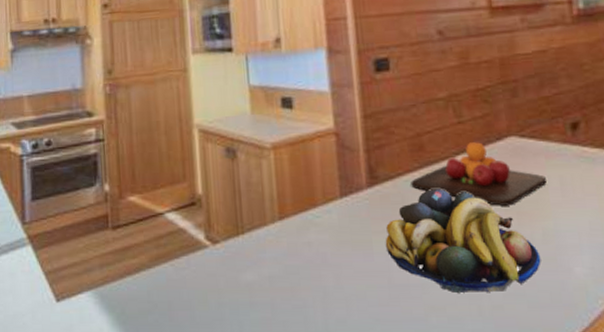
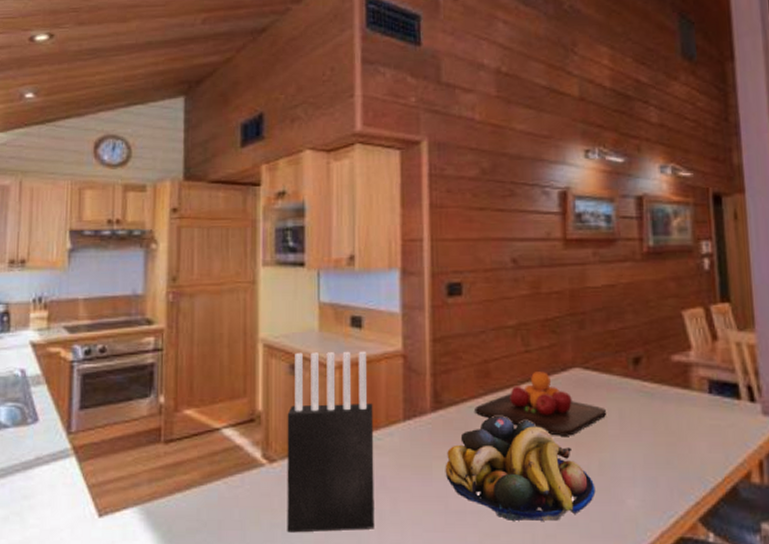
knife block: none [226,130,320,311] -> present [287,351,375,533]

